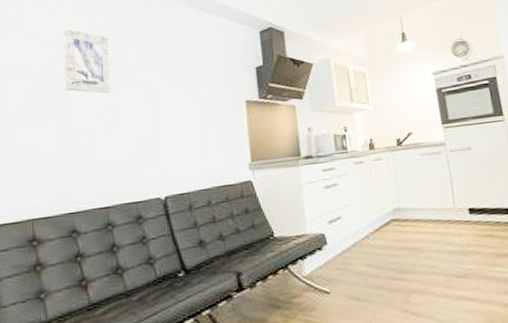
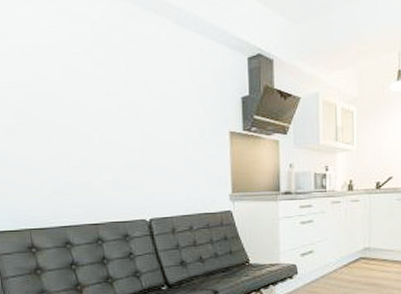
wall art: present [63,28,112,94] -> none [45,40,97,114]

